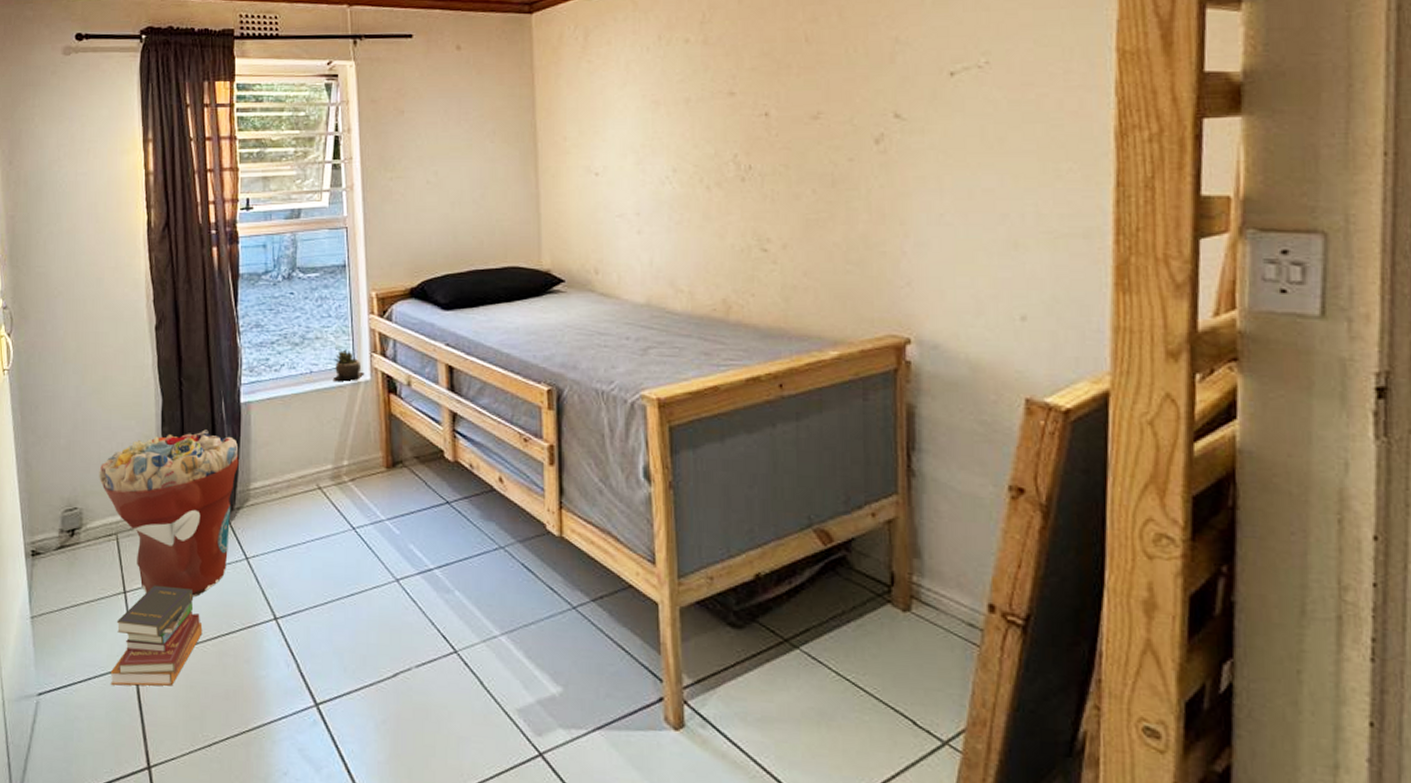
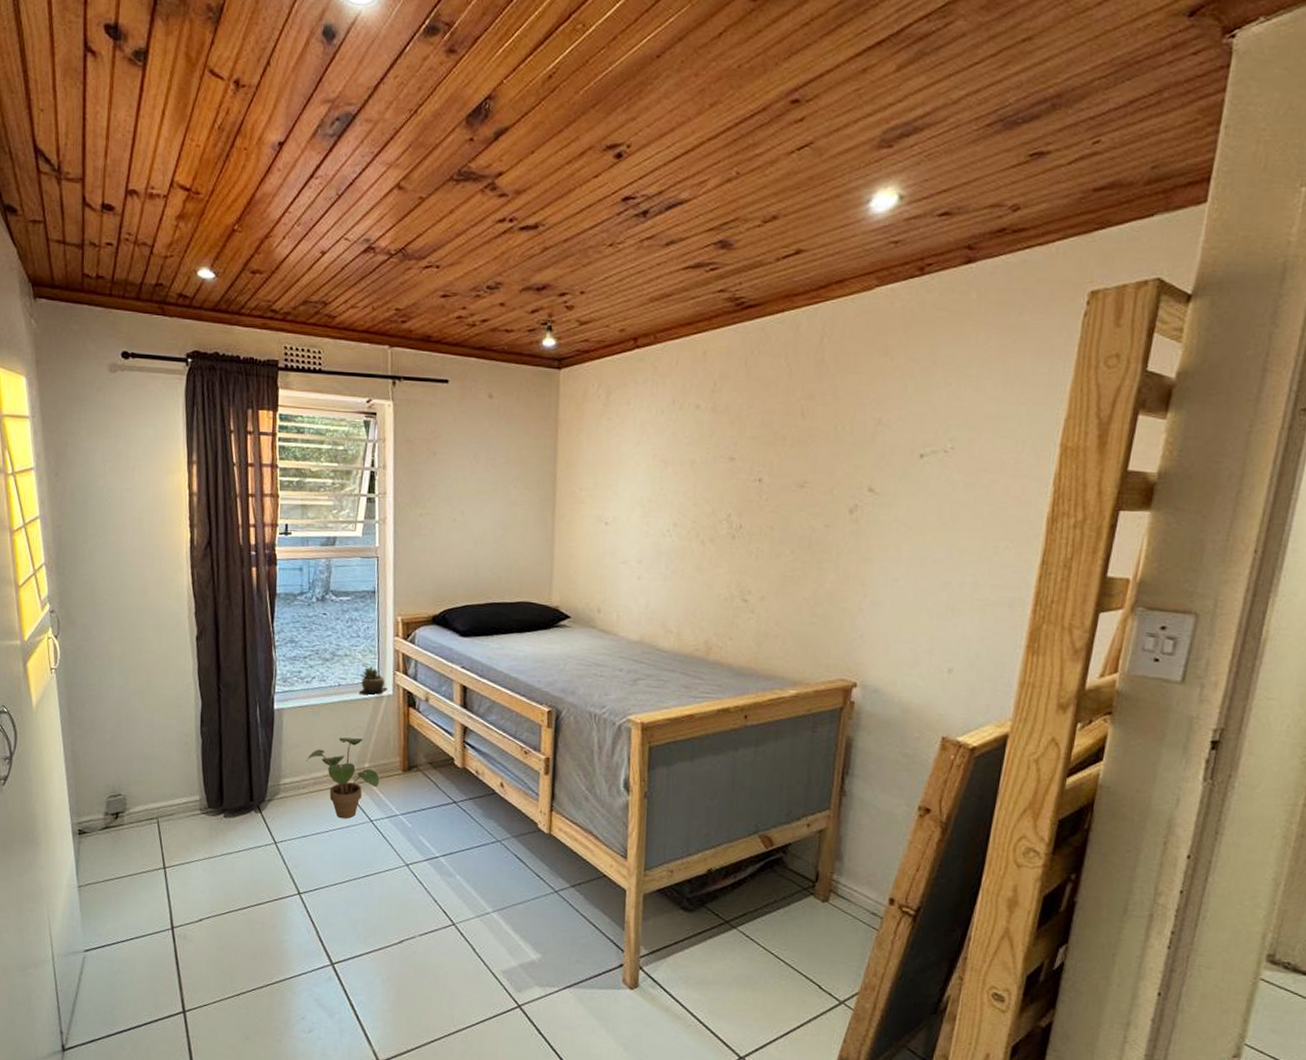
flower pot: present [99,429,239,597] -> none [142,731,271,873]
books: present [110,585,203,686] -> none [150,862,234,947]
potted plant: none [278,431,361,528] -> present [306,737,380,819]

